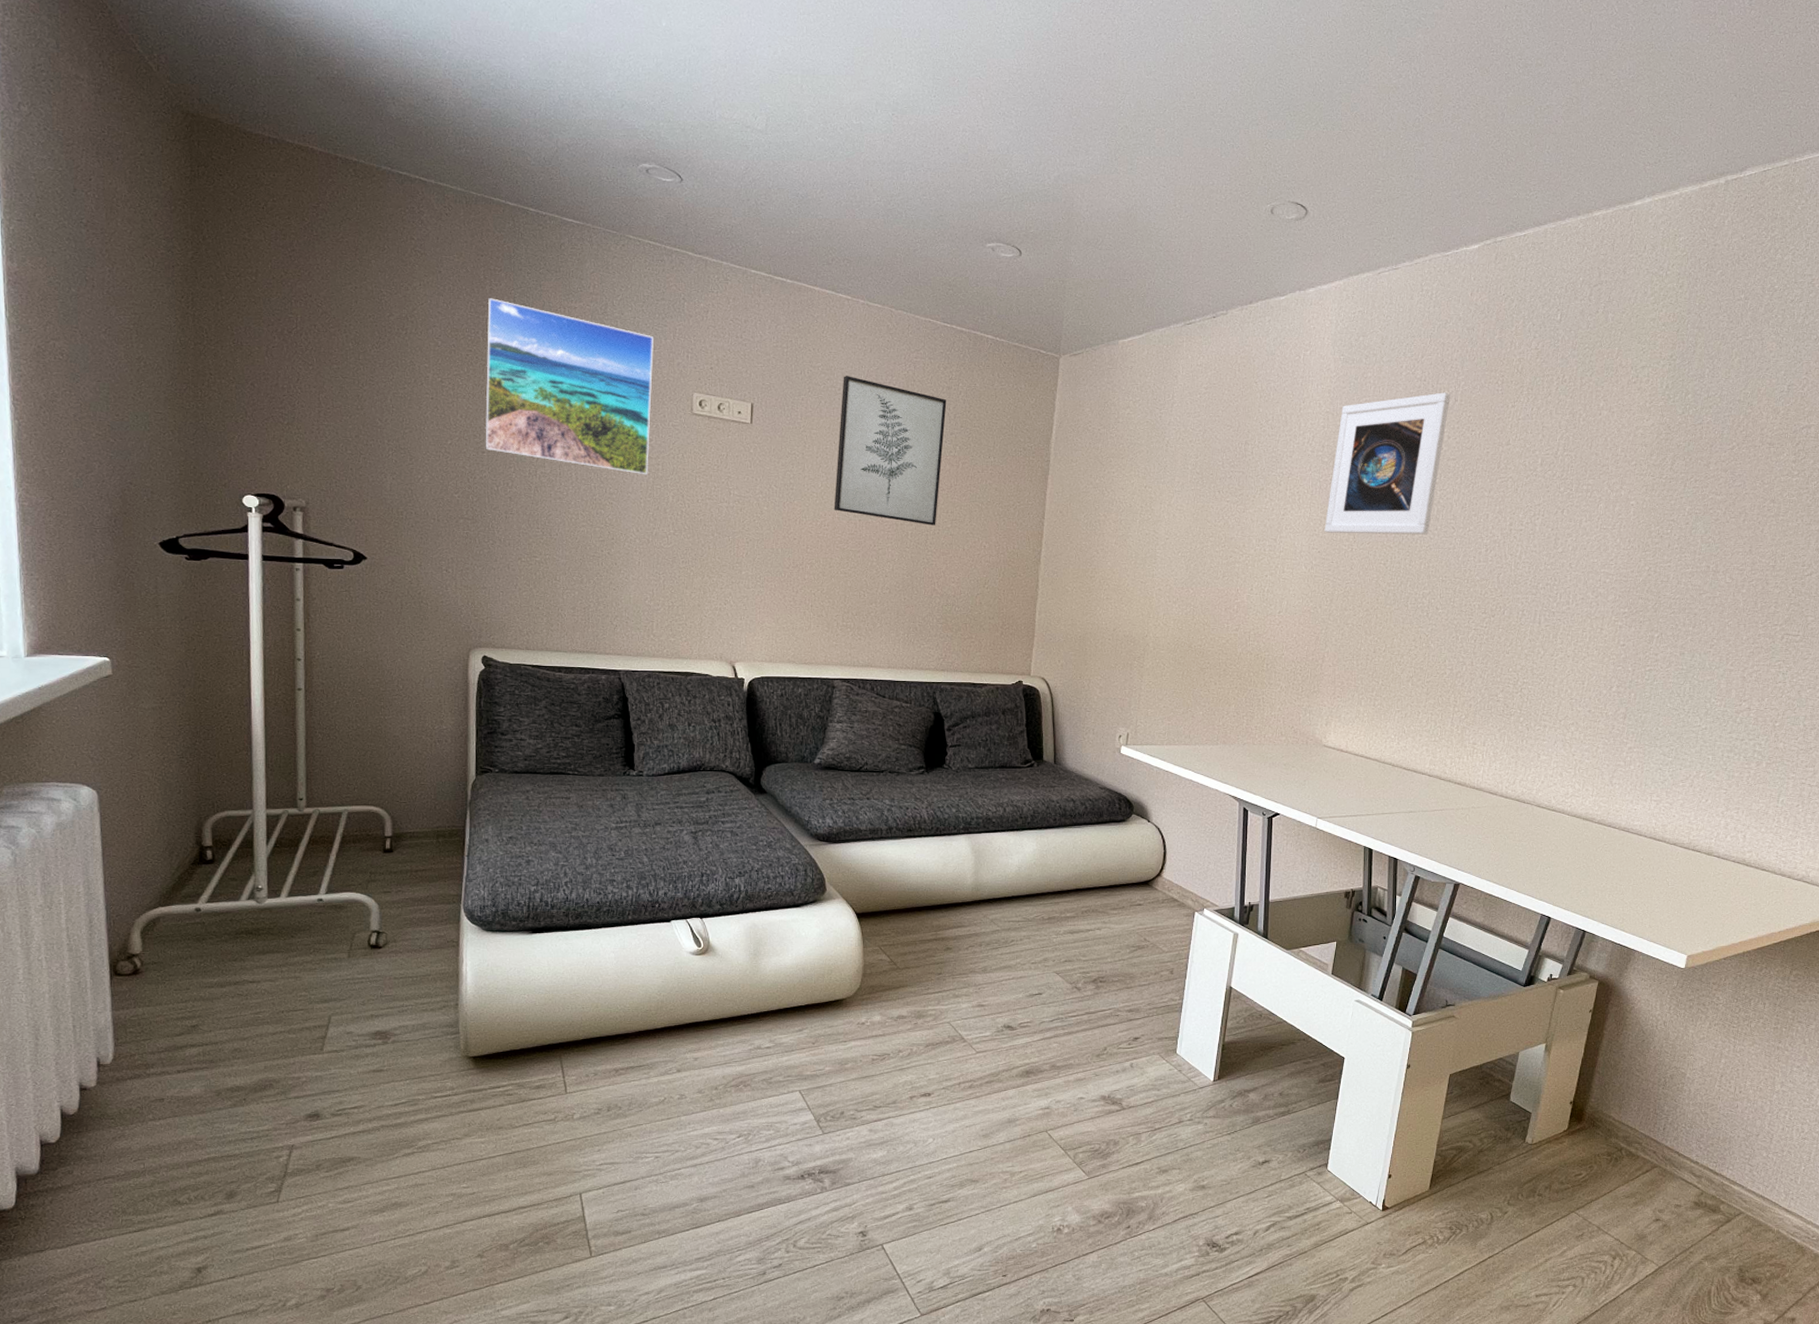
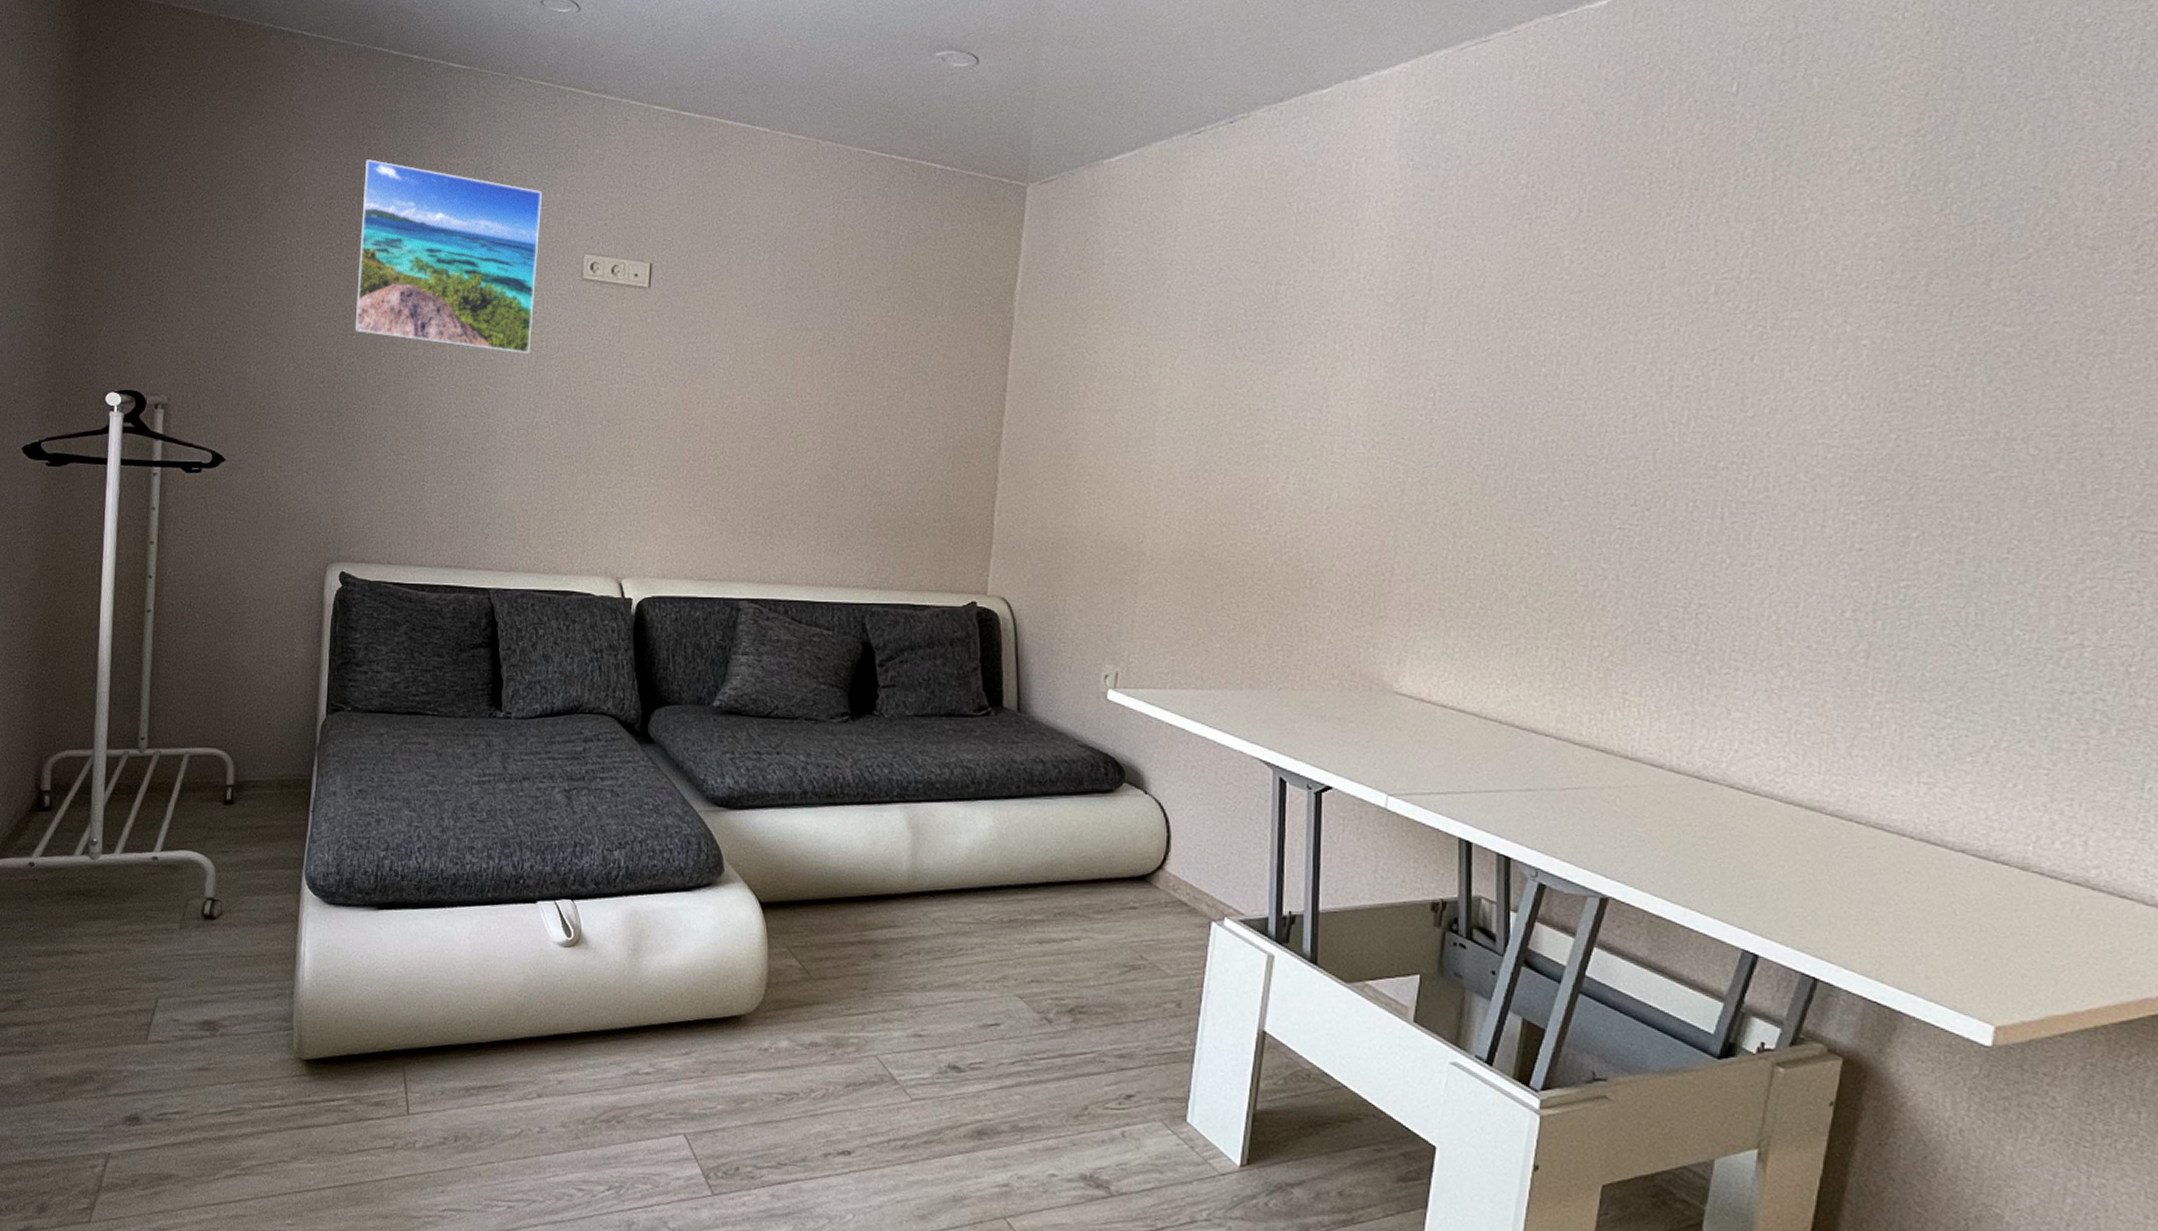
wall art: present [834,376,947,525] -> none [744,224,884,404]
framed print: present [1324,392,1450,535] -> none [1390,201,1572,399]

